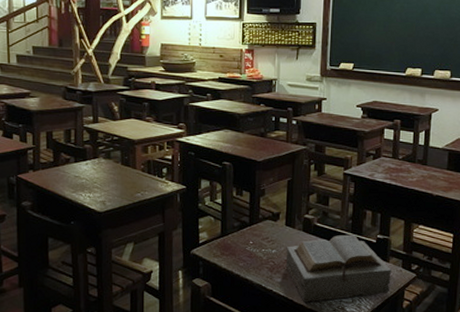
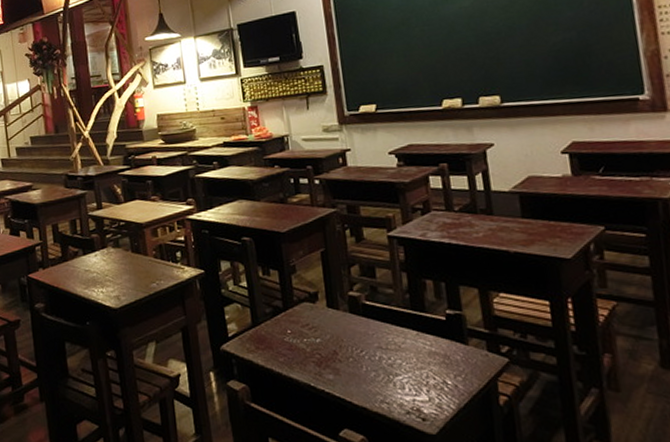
bible: present [285,234,391,304] -> none [332,312,478,406]

